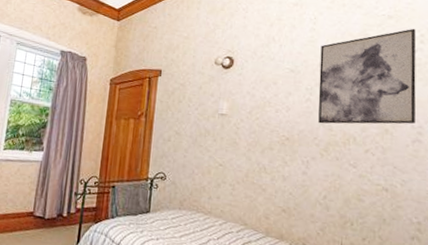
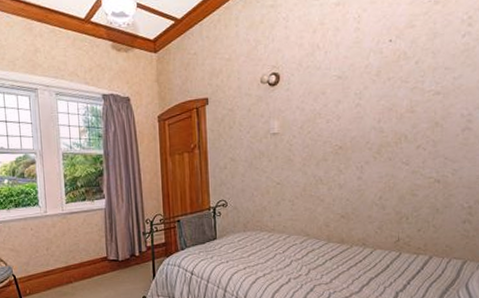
wall art: present [318,28,417,125] -> none [367,11,466,127]

